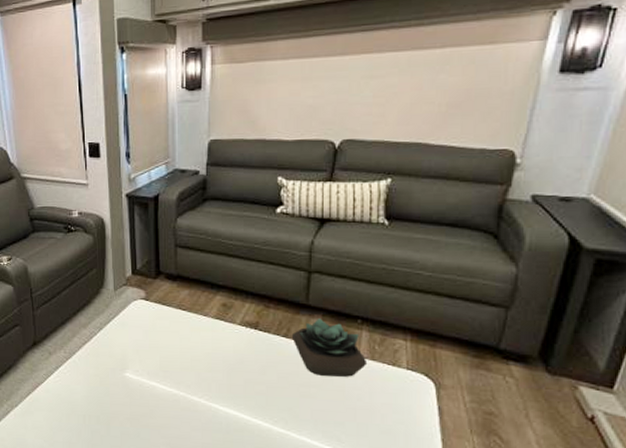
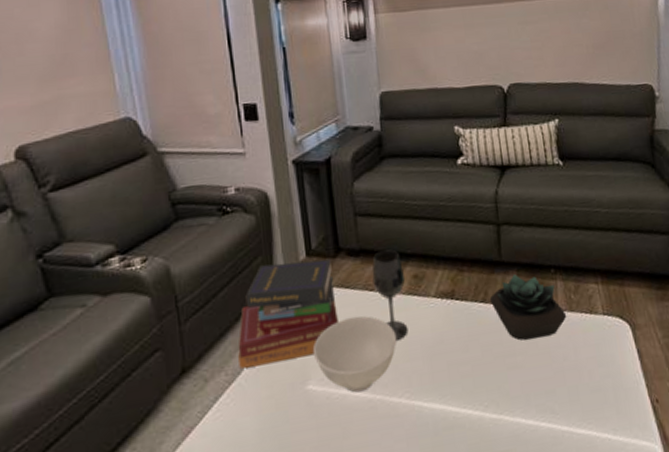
books: none [74,276,154,352] -> present [238,259,338,369]
bowl: none [131,328,202,387] -> present [312,316,397,393]
wine glass: none [186,279,214,353] -> present [372,249,408,340]

